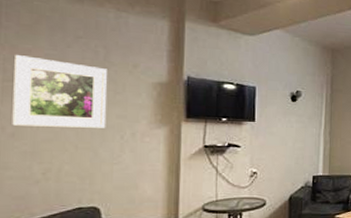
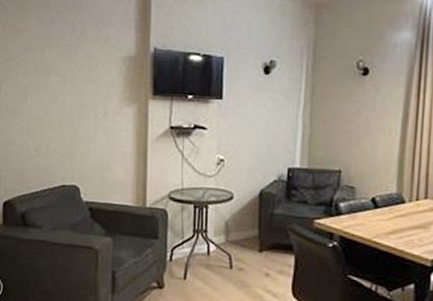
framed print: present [10,55,107,128] -> none [12,35,84,106]

